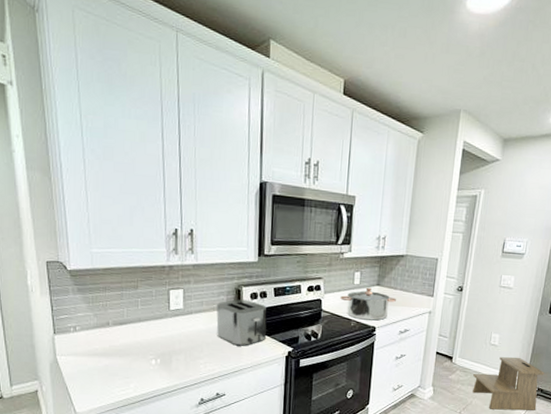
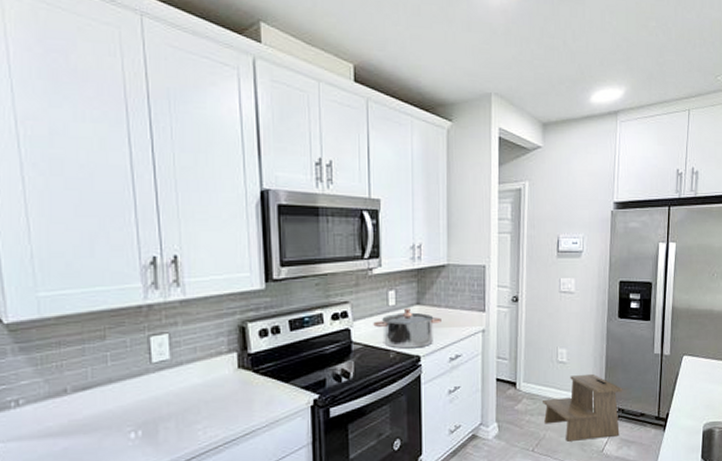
toaster: present [216,299,267,347] -> none [216,339,284,402]

